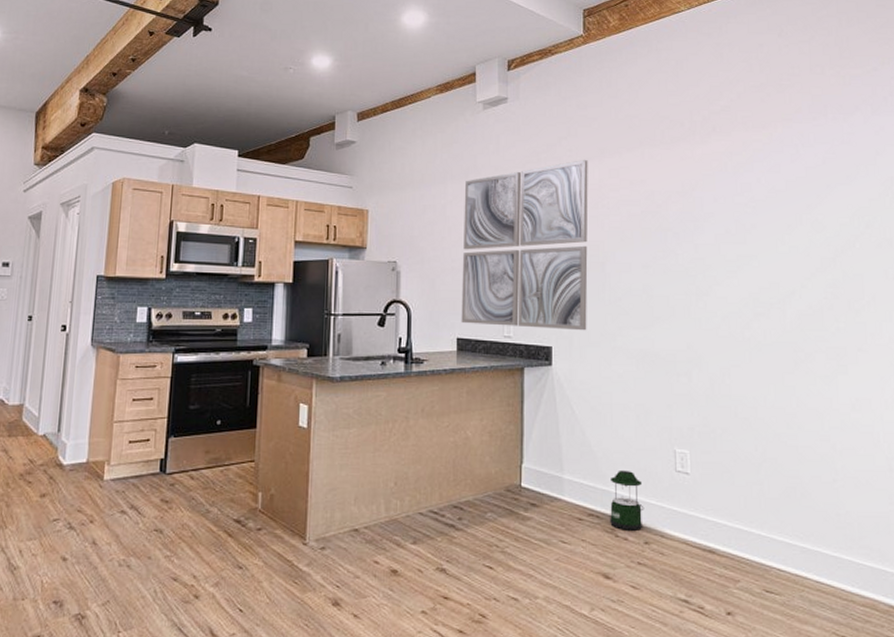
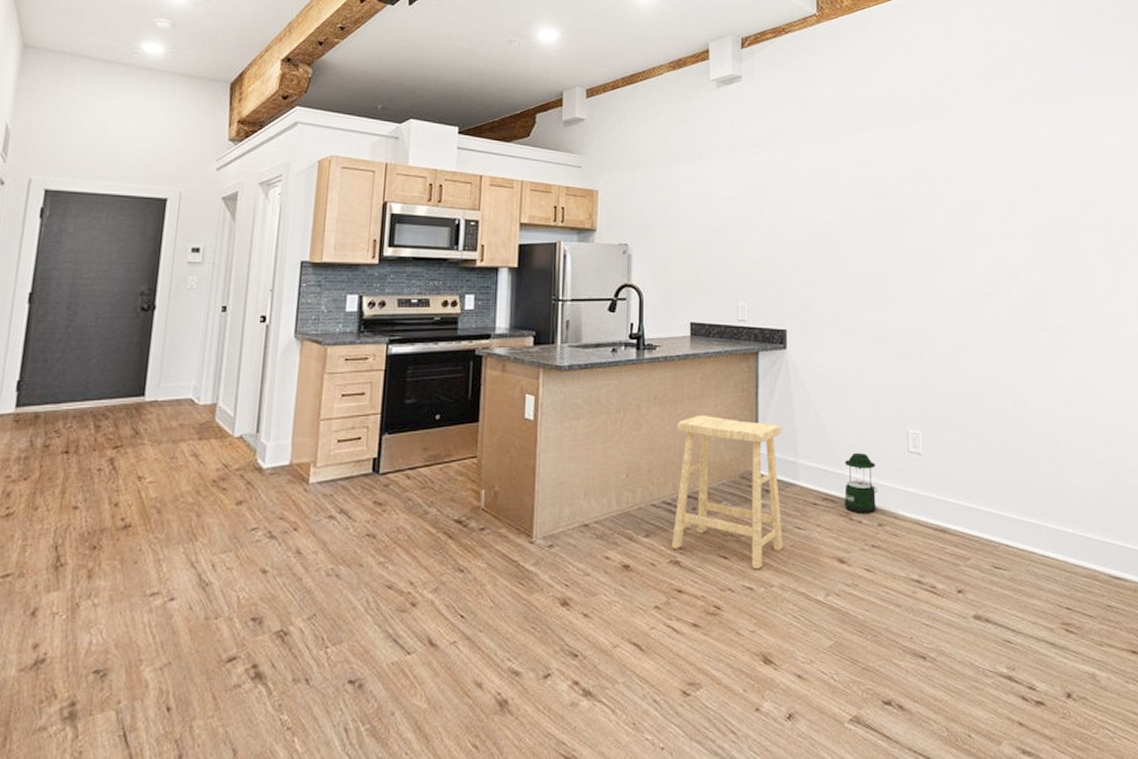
stool: none [438,427,548,581] -> present [672,414,783,570]
wall art: present [461,159,588,331] -> none [695,139,822,313]

